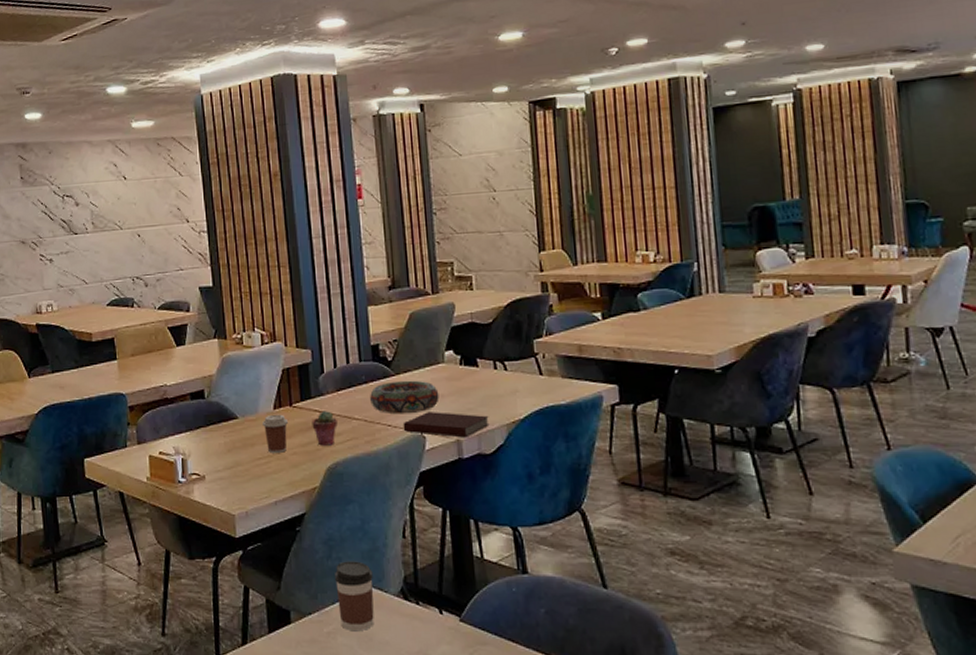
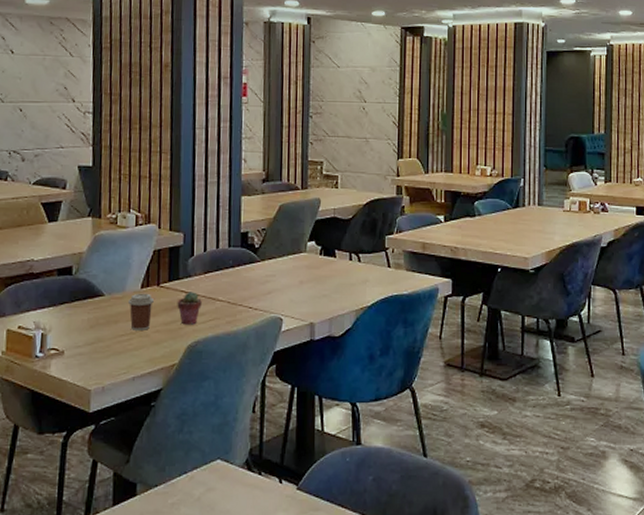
coffee cup: present [335,561,375,632] -> none [184,434,221,502]
decorative bowl: present [370,380,439,415] -> none [235,266,299,298]
notebook: present [403,412,490,438] -> none [263,296,341,321]

